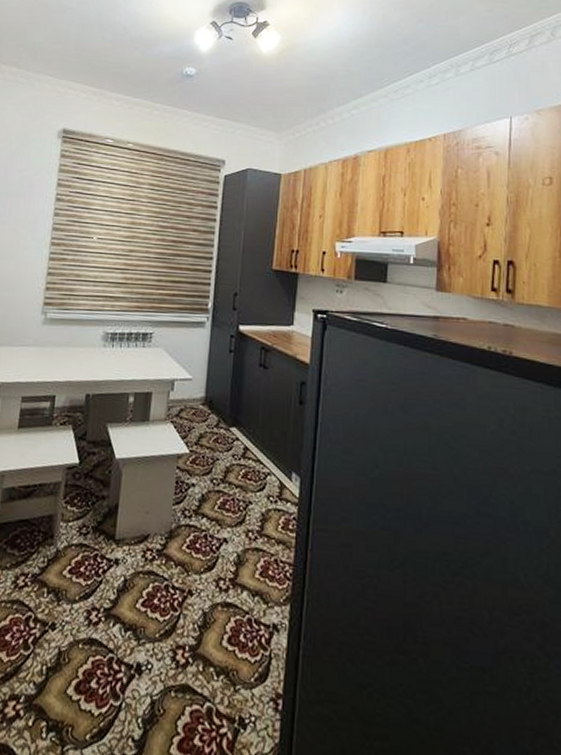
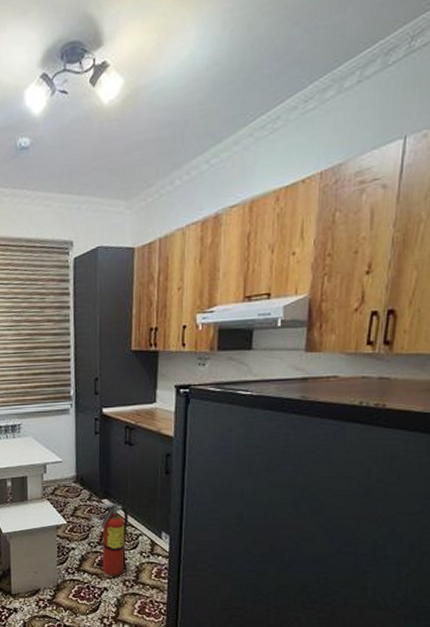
fire extinguisher: none [217,430,258,525] -> present [91,501,129,576]

